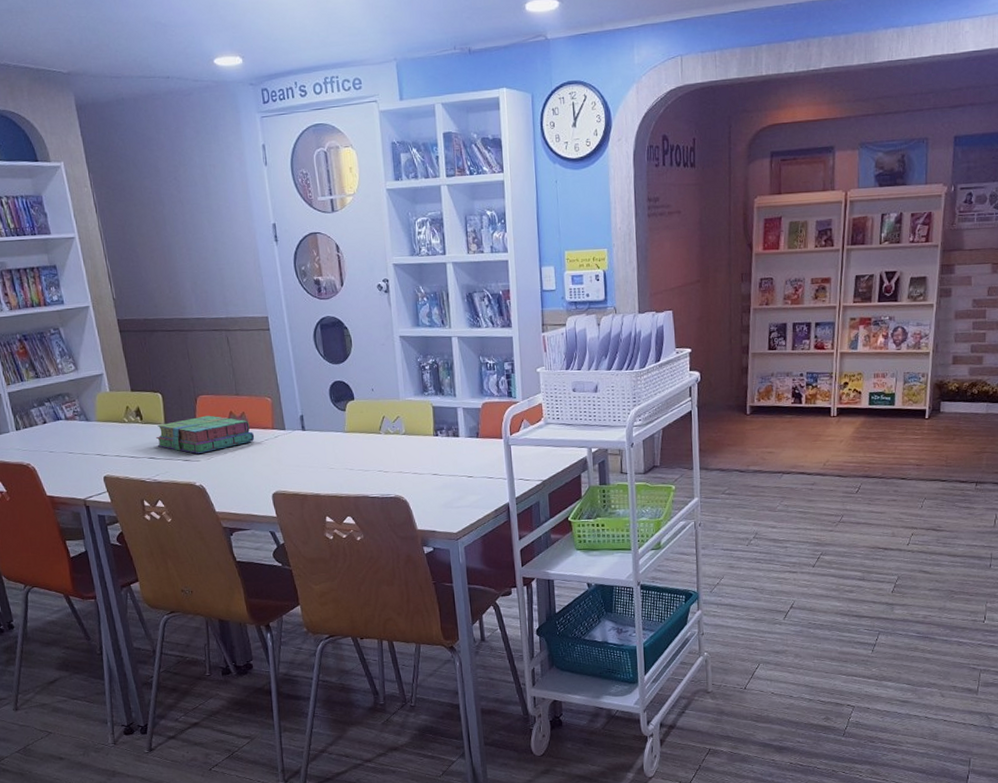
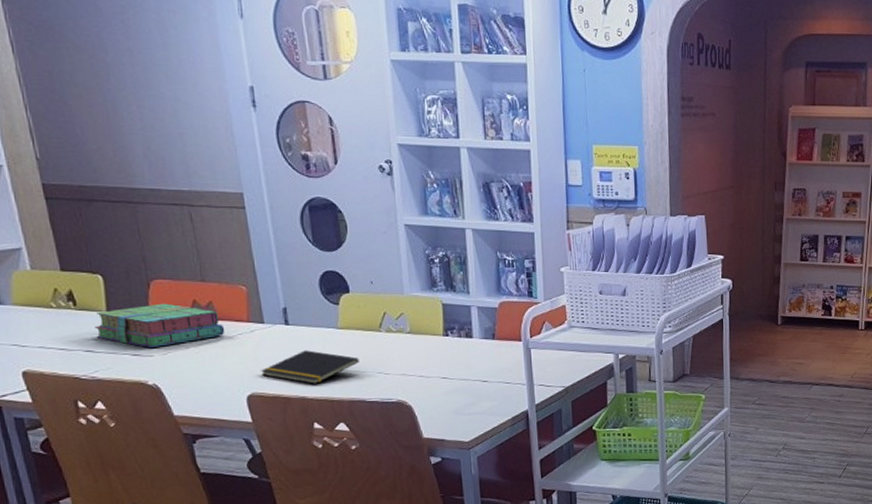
notepad: none [283,452,363,482] -> present [261,350,359,384]

